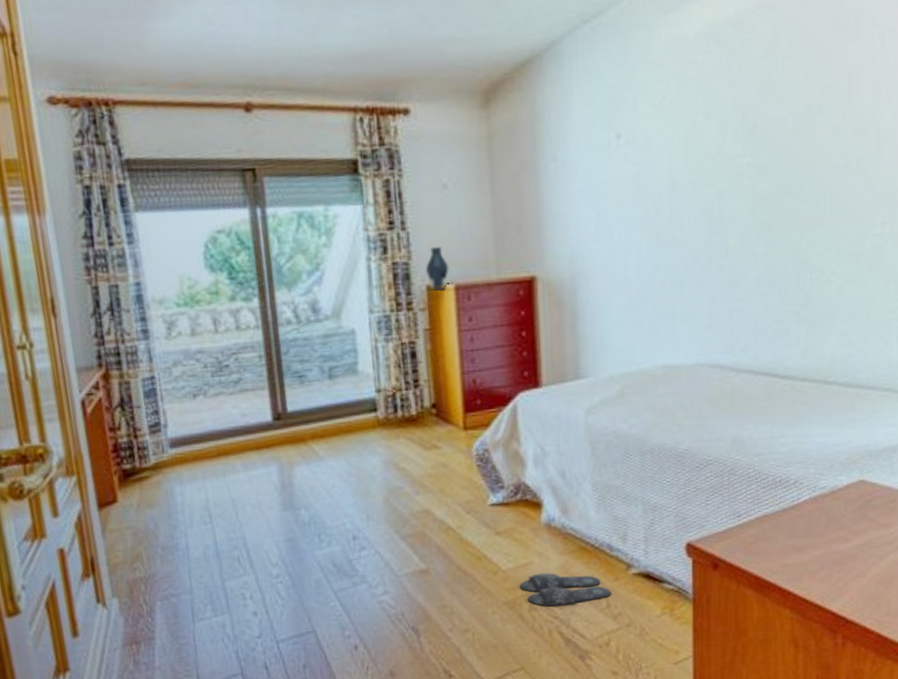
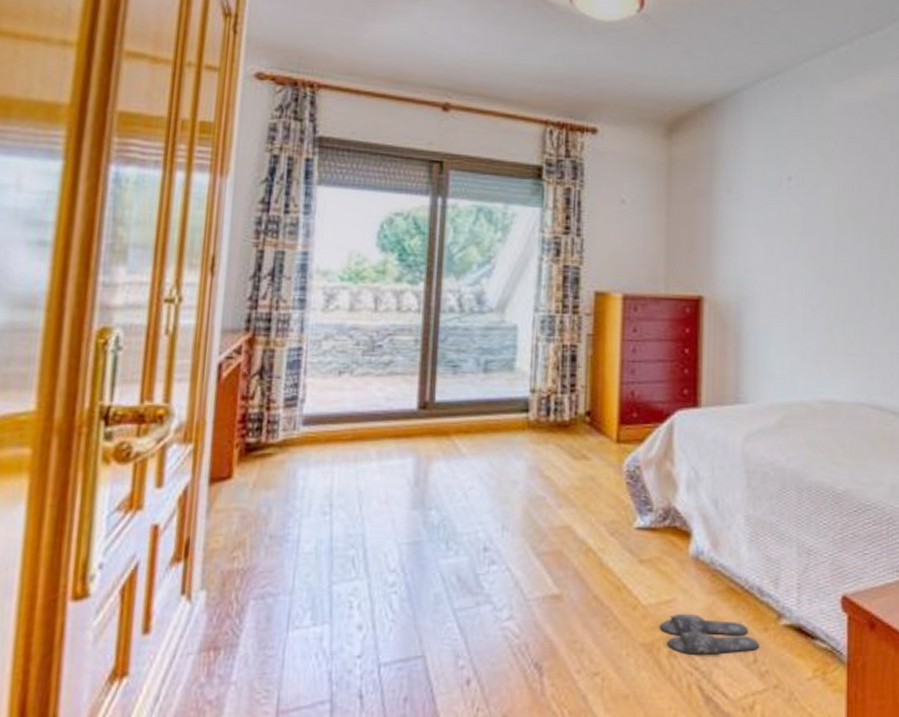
vase: present [426,246,449,291] -> none [596,255,619,298]

